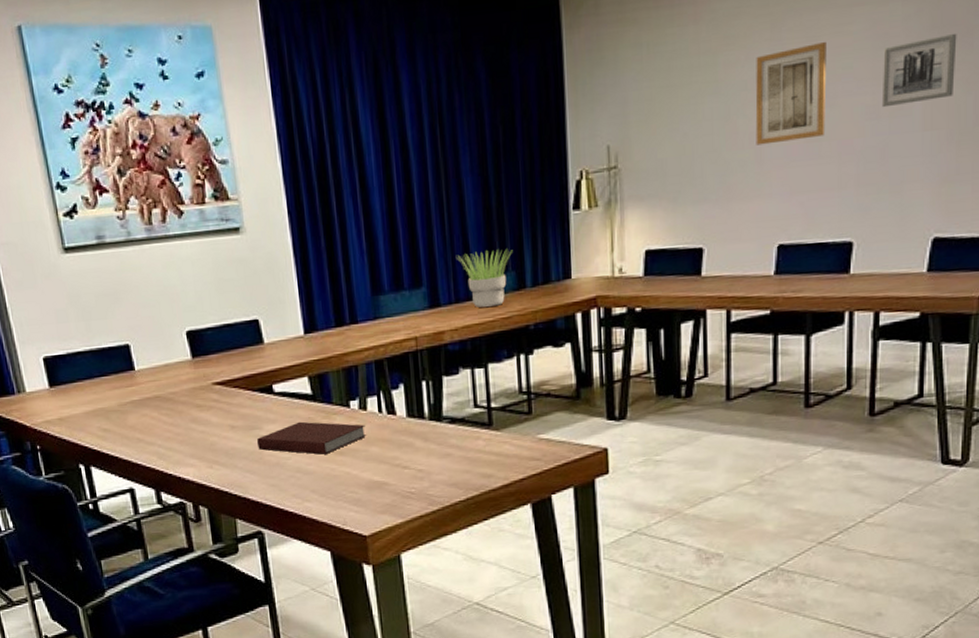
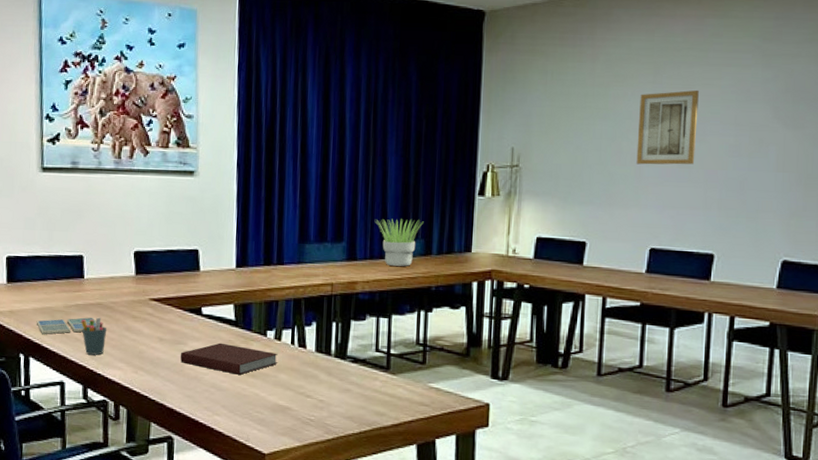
drink coaster: none [90,412,159,439] -> present [36,317,97,334]
pen holder: none [140,412,172,455] -> present [81,317,106,355]
wall art: present [881,34,957,108] -> none [742,98,806,149]

